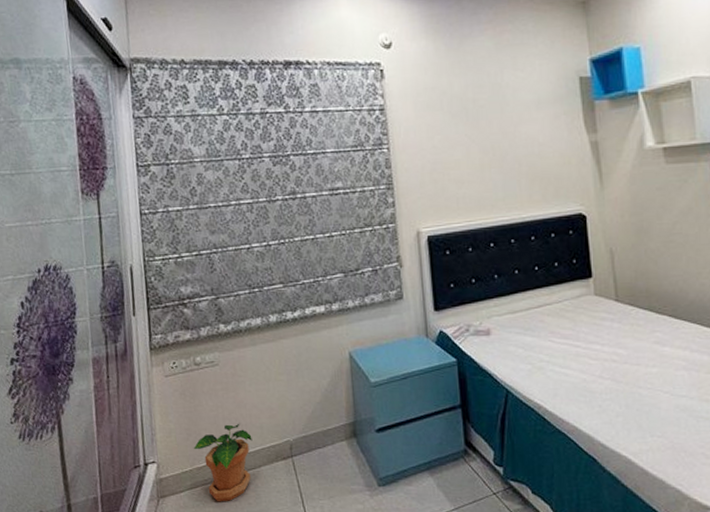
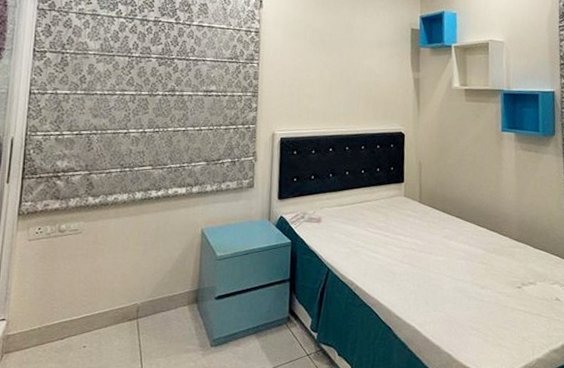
potted plant: present [193,423,252,502] -> none [45,286,103,359]

